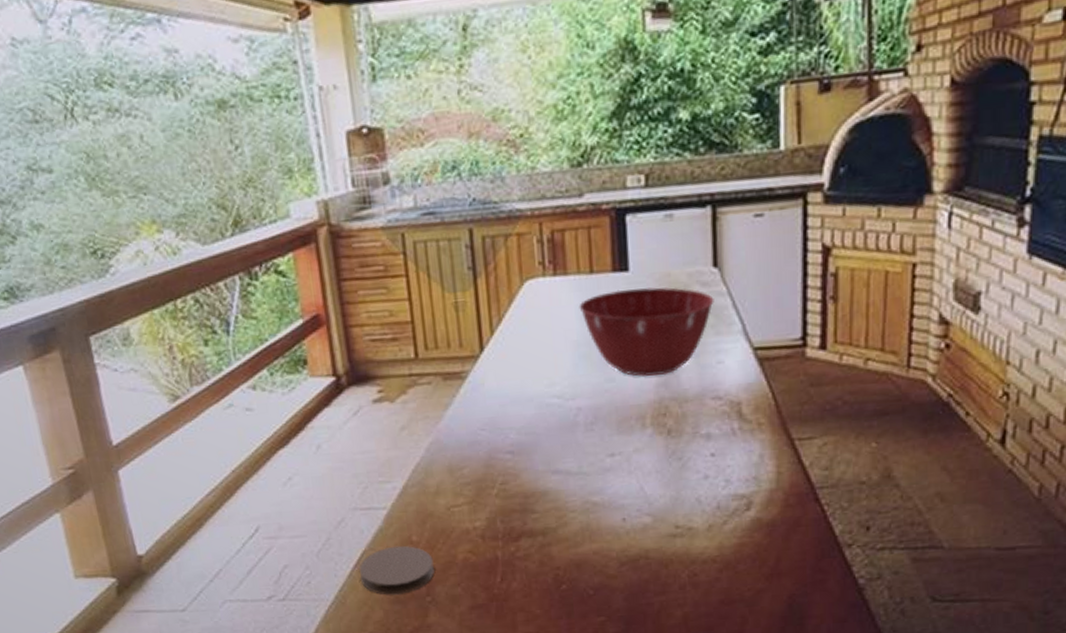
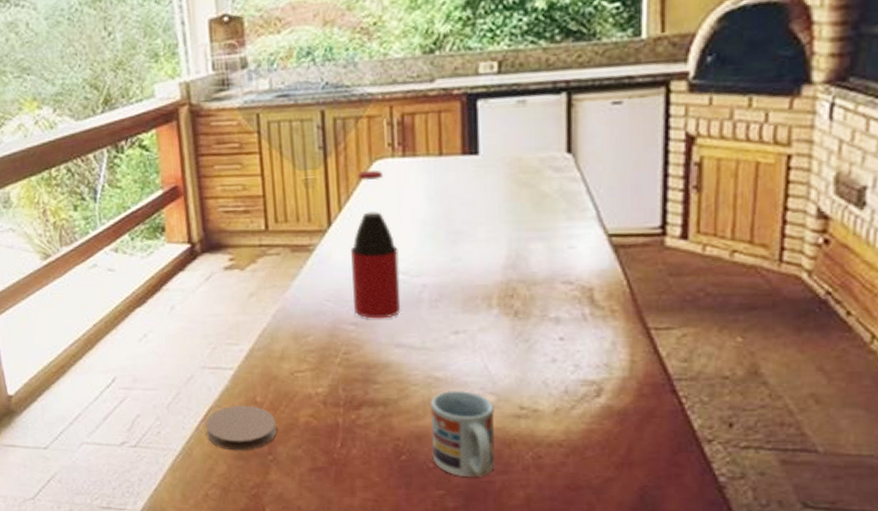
bottle: none [504,290,557,446] -> present [351,170,401,319]
mixing bowl: present [579,287,714,377] -> none [427,171,567,257]
cup: none [588,514,653,602] -> present [429,391,495,478]

